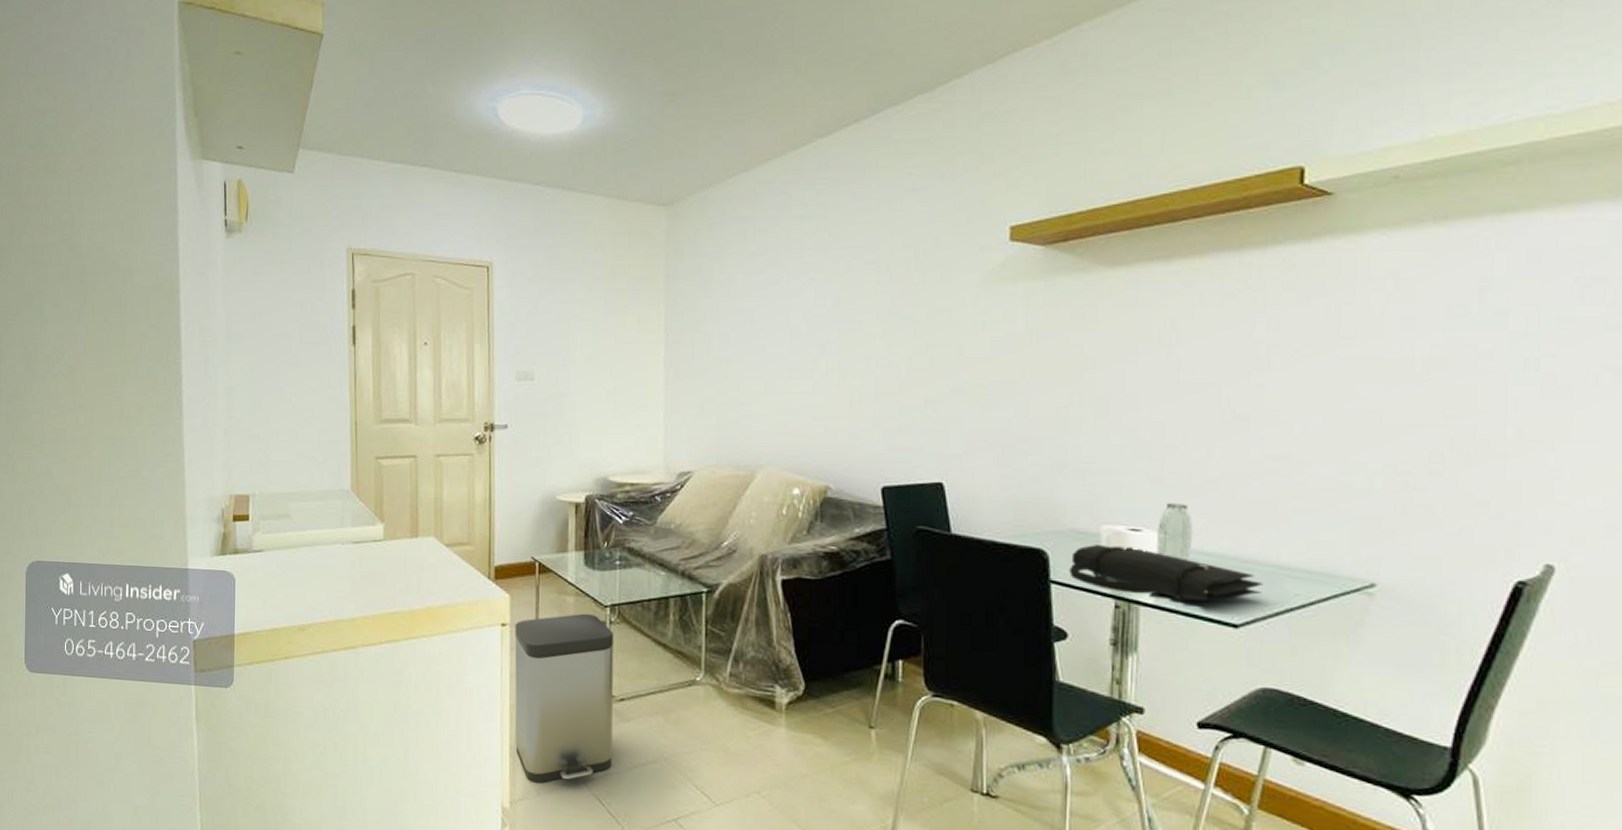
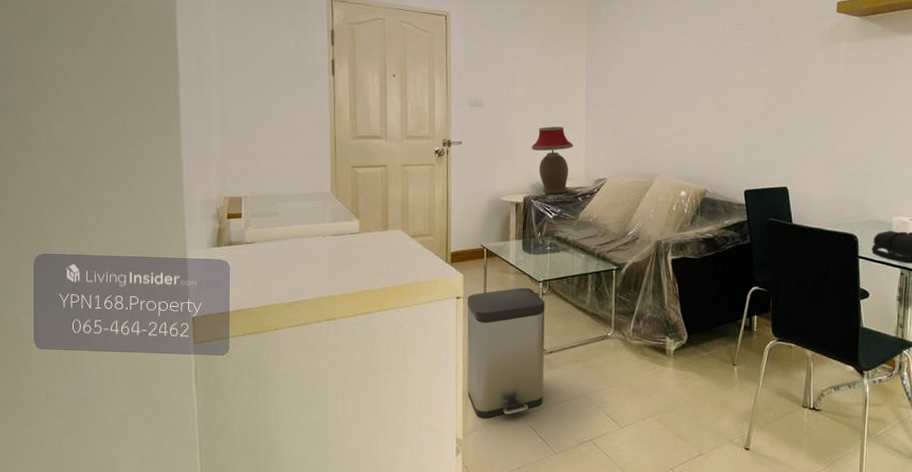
table lamp: none [595,404,648,493] -> present [531,126,573,195]

